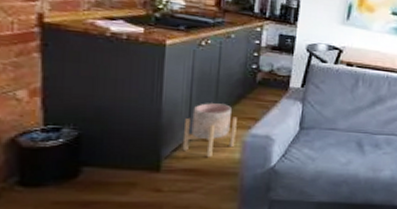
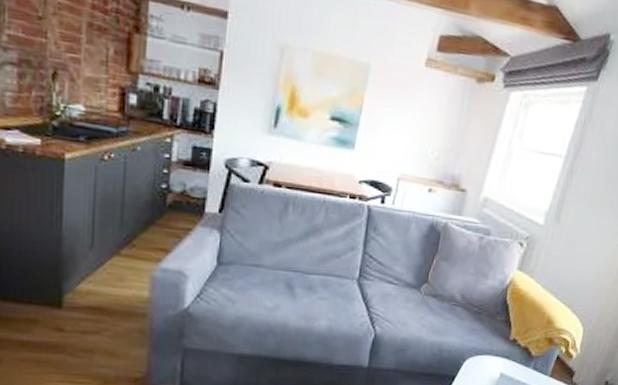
planter: present [182,103,237,158] -> none [85,229,145,295]

